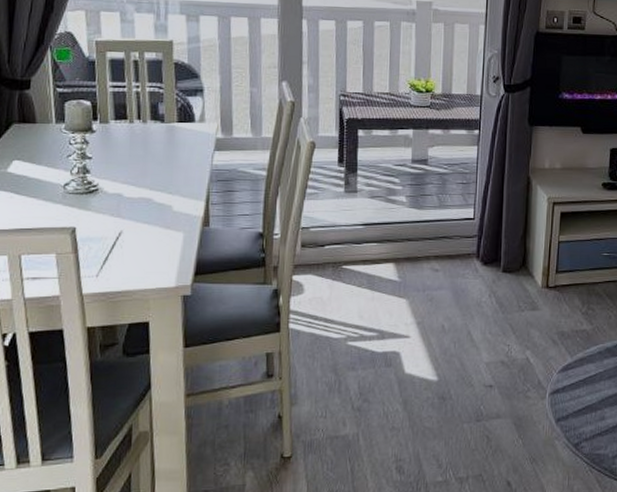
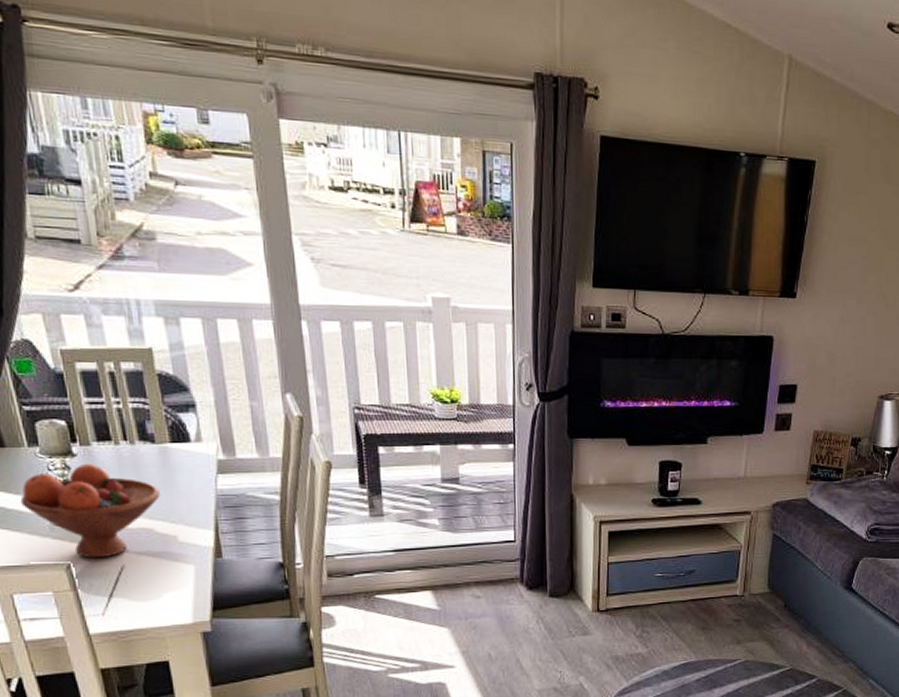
fruit bowl: none [41,139,162,224] -> present [20,463,160,558]

